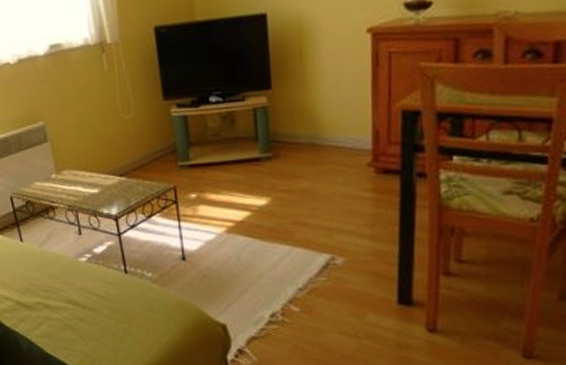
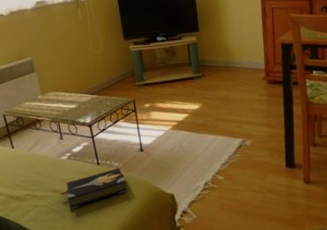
hardback book: none [78,280,163,328] -> present [60,168,127,209]

